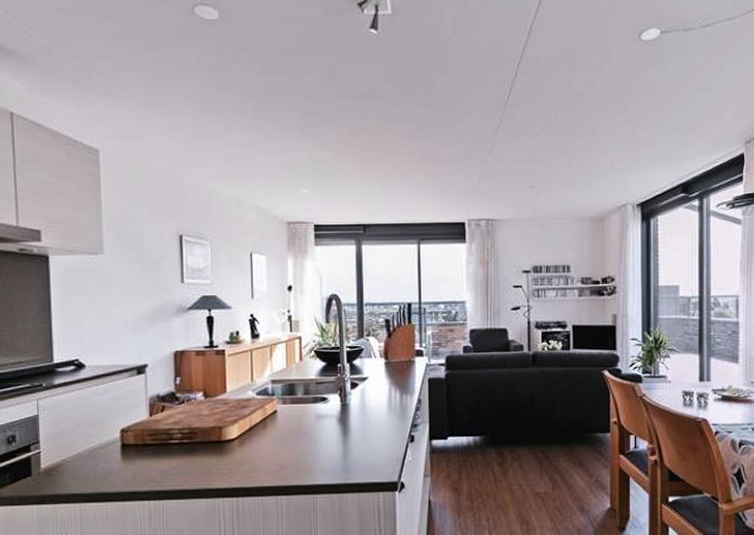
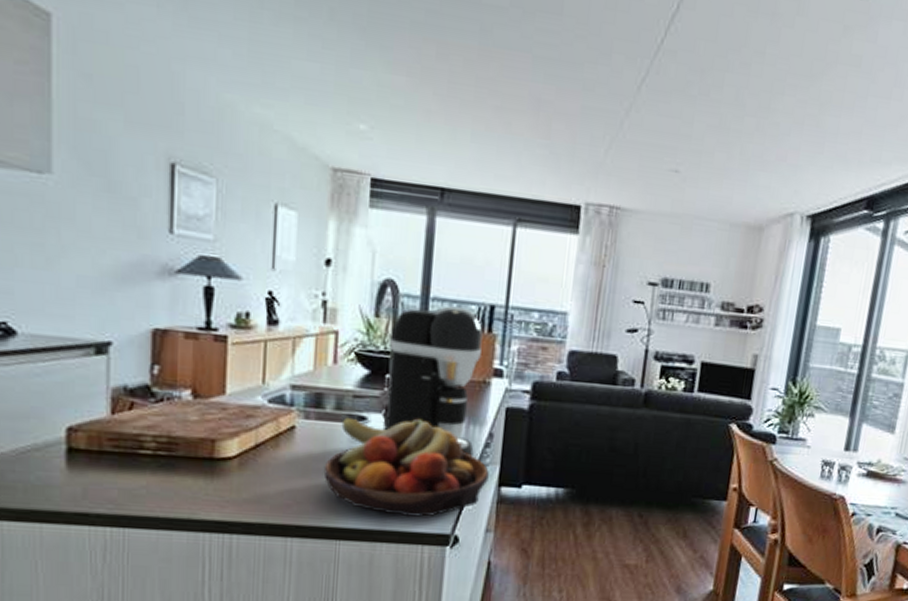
fruit bowl: none [300,394,421,471] -> present [323,417,489,517]
coffee maker: none [338,308,408,419] -> present [386,306,483,456]

